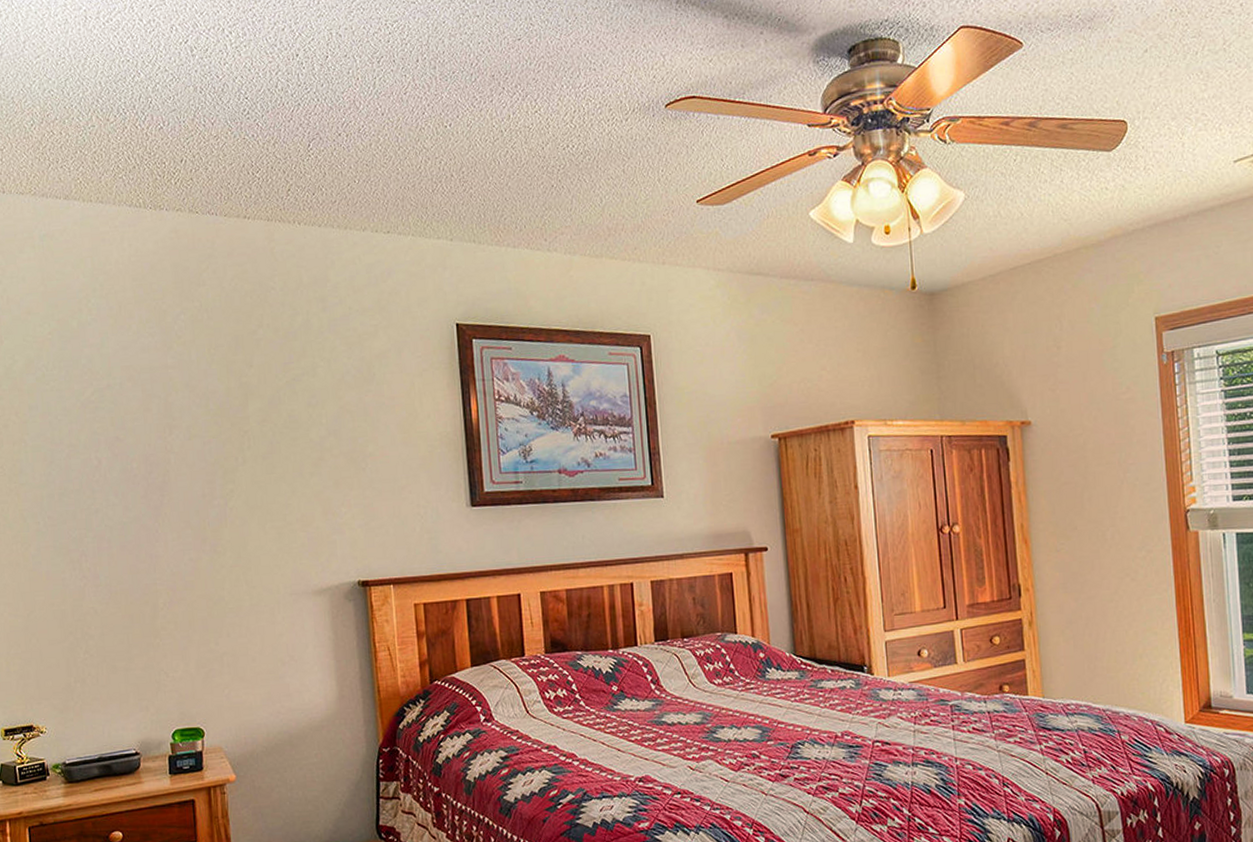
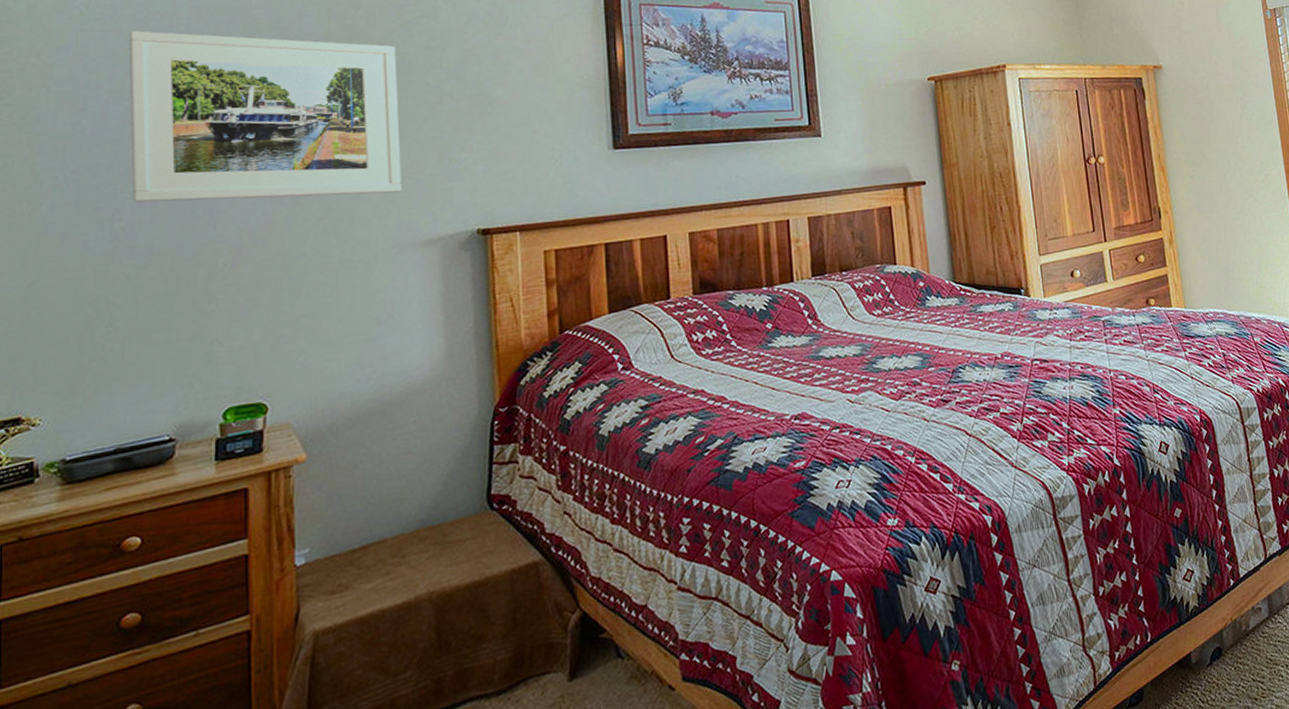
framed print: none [78,390,295,547] -> present [128,30,402,203]

